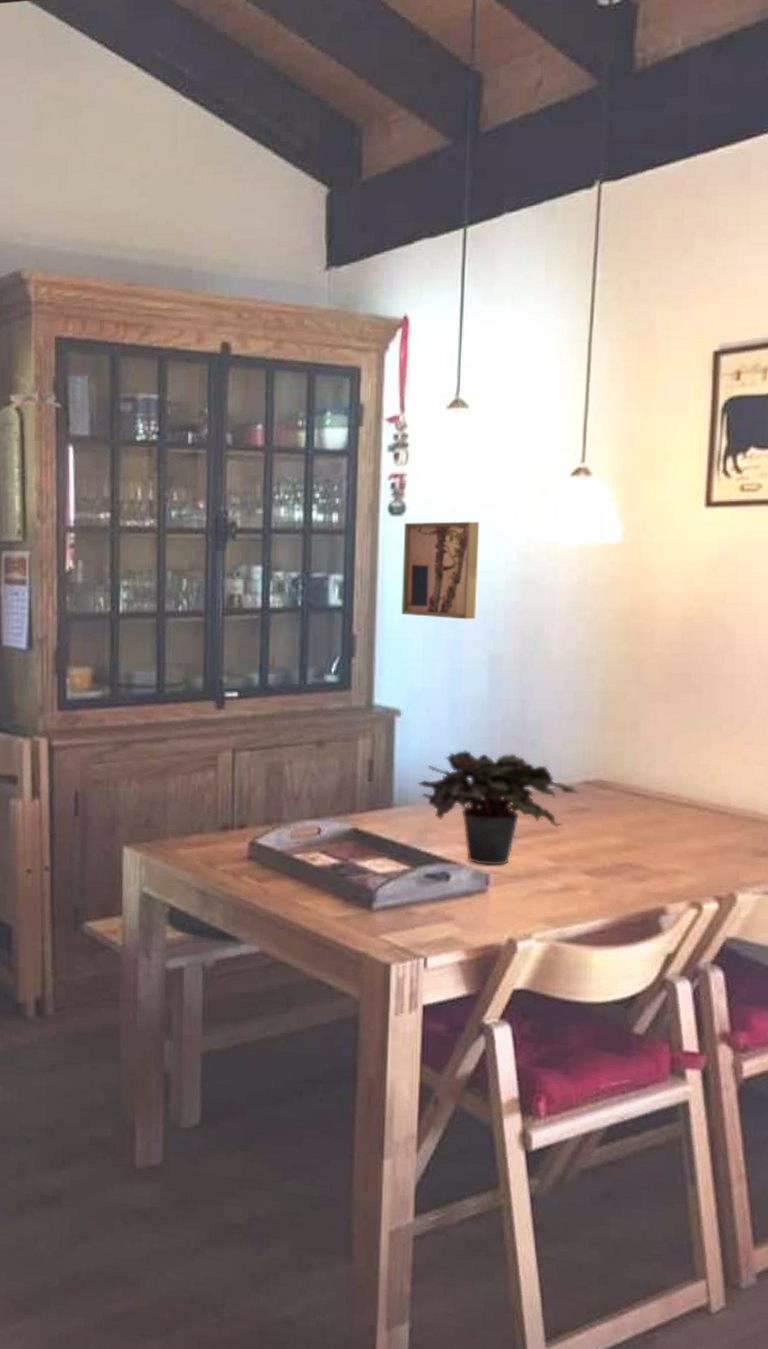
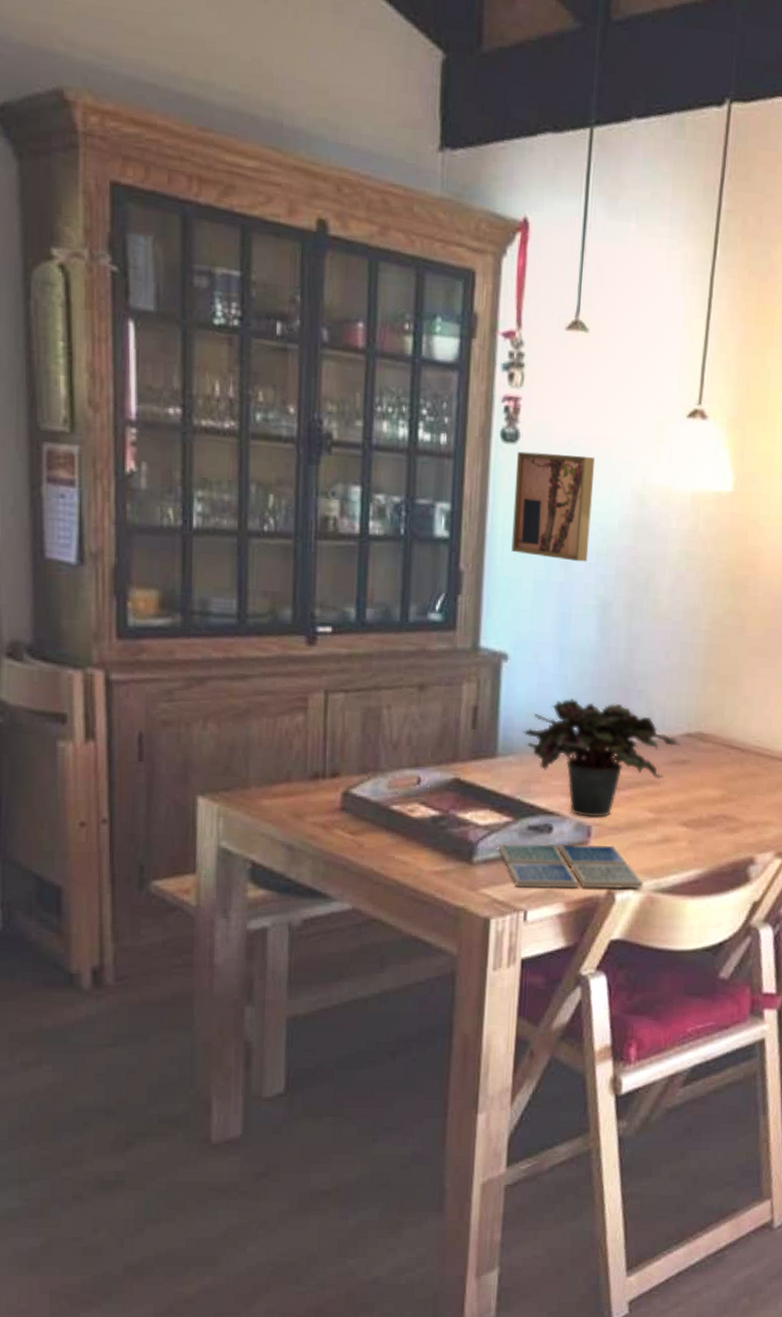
drink coaster: none [397,891,546,938] -> present [498,843,644,889]

